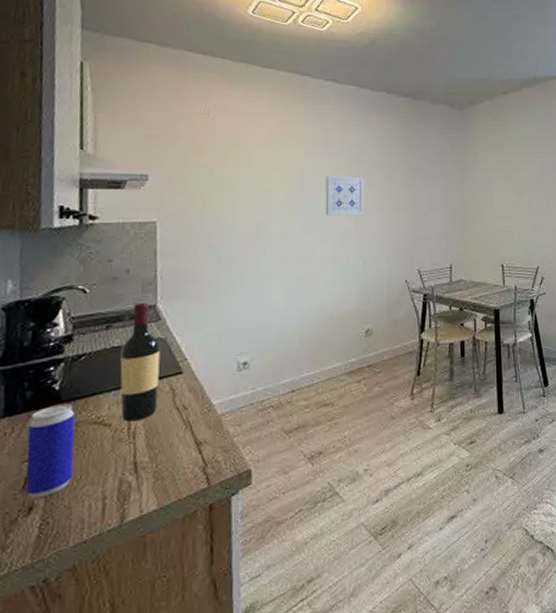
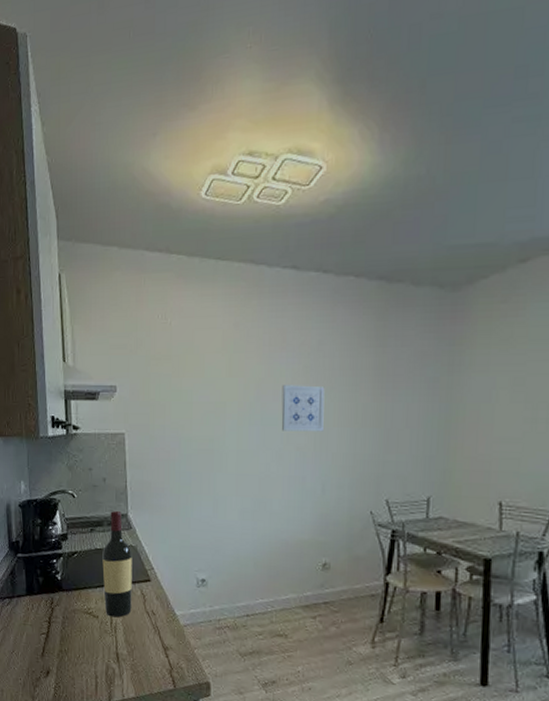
beverage can: present [25,404,75,498] -> none [43,592,74,665]

